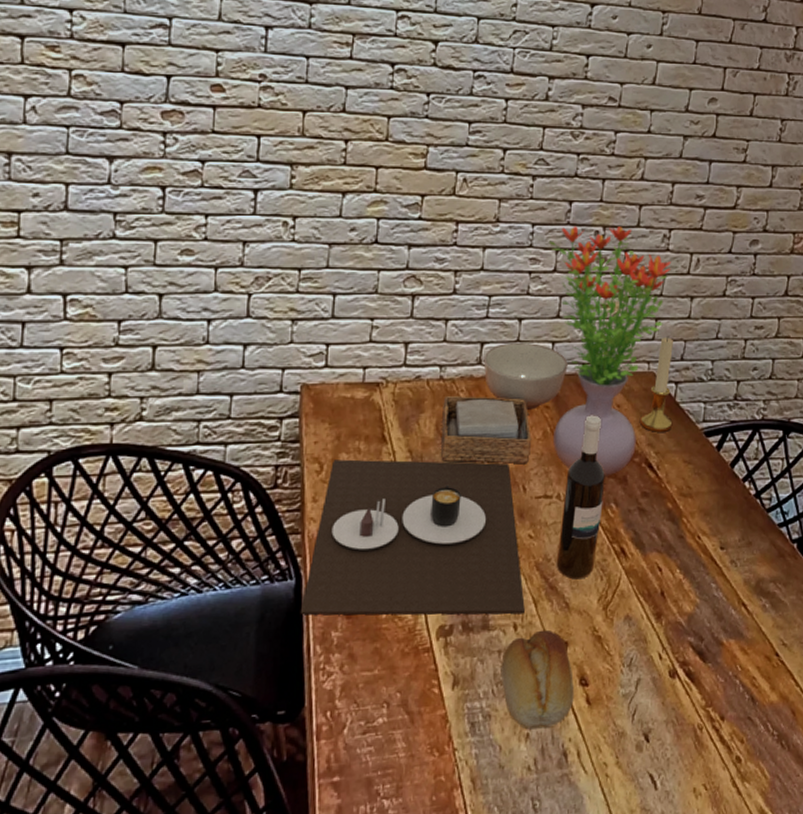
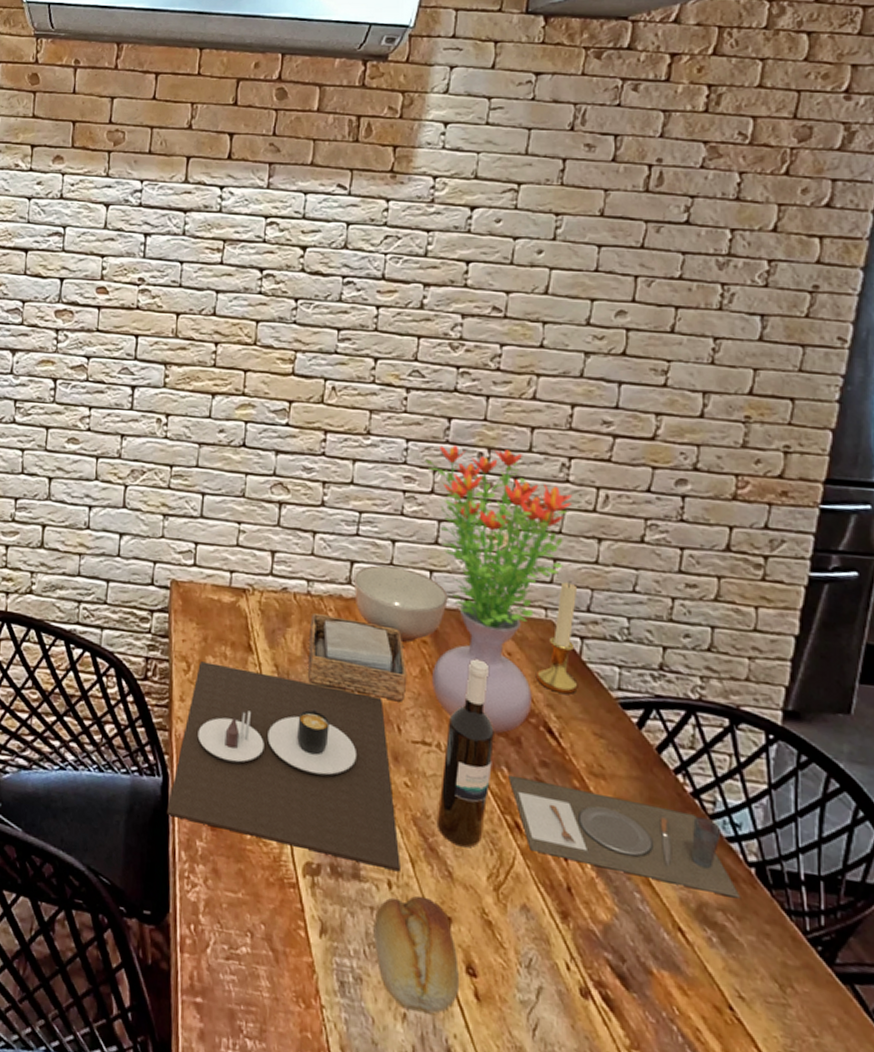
place setting: none [616,509,787,570] -> present [508,774,741,899]

